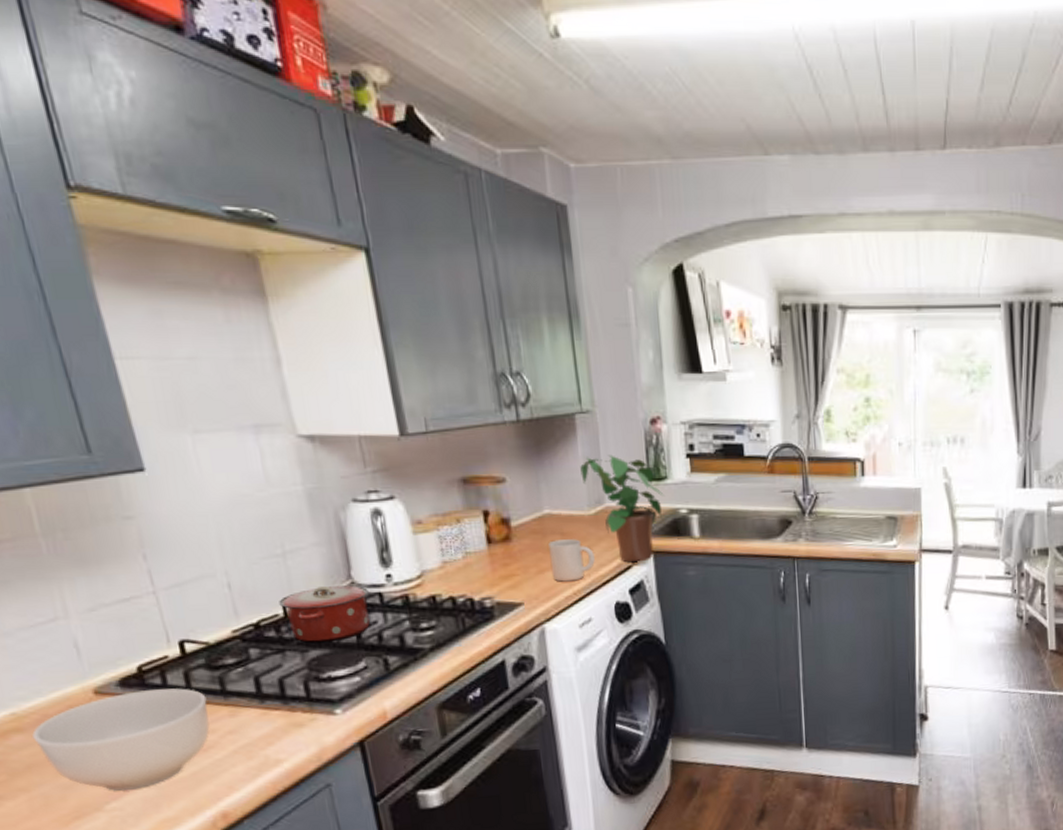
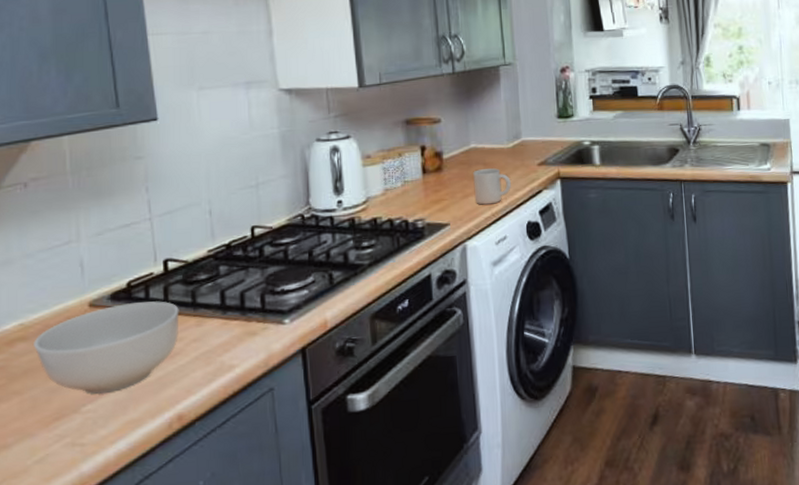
casserole: present [279,585,370,644] -> none [248,210,322,261]
potted plant: present [580,455,667,563] -> none [502,98,572,188]

